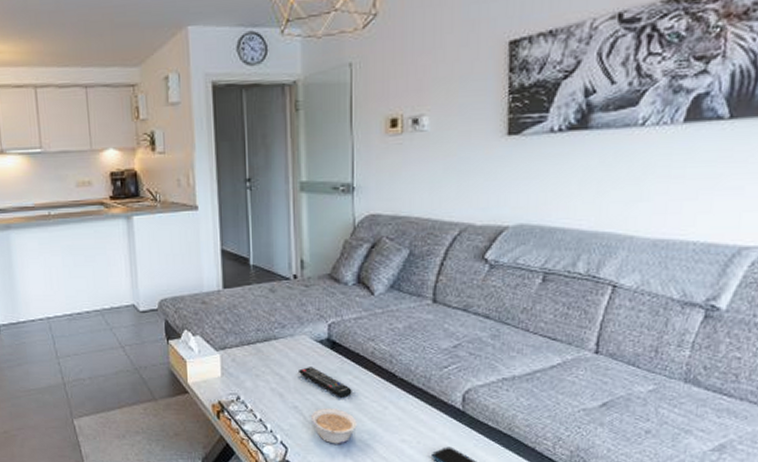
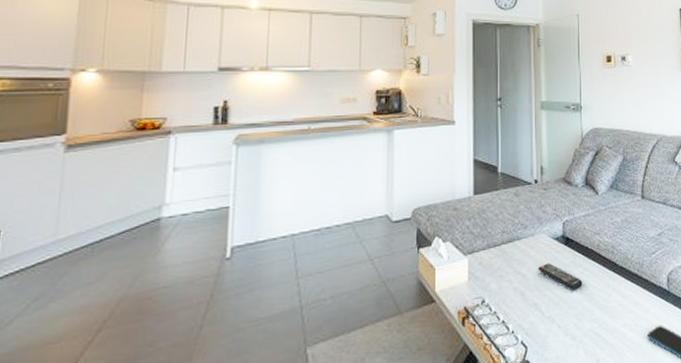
legume: present [312,409,357,444] -> none [549,301,587,337]

